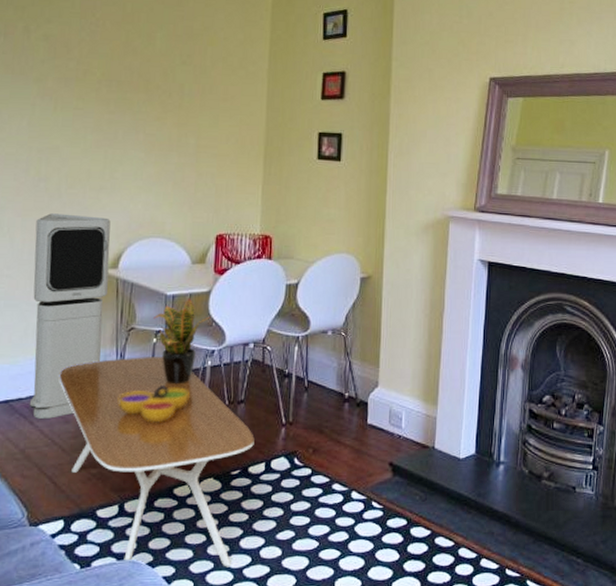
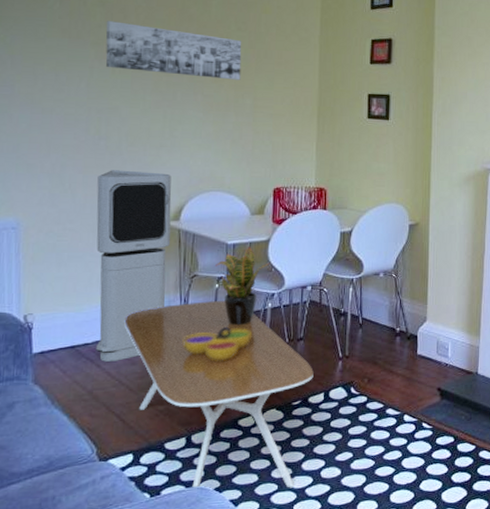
wall art: none [47,56,187,118] -> present [105,21,242,80]

